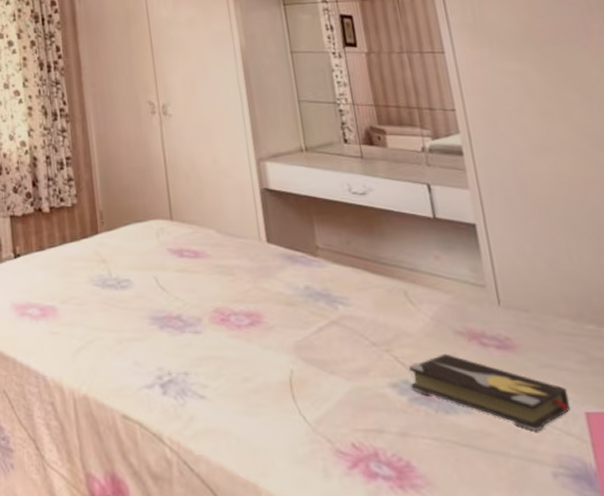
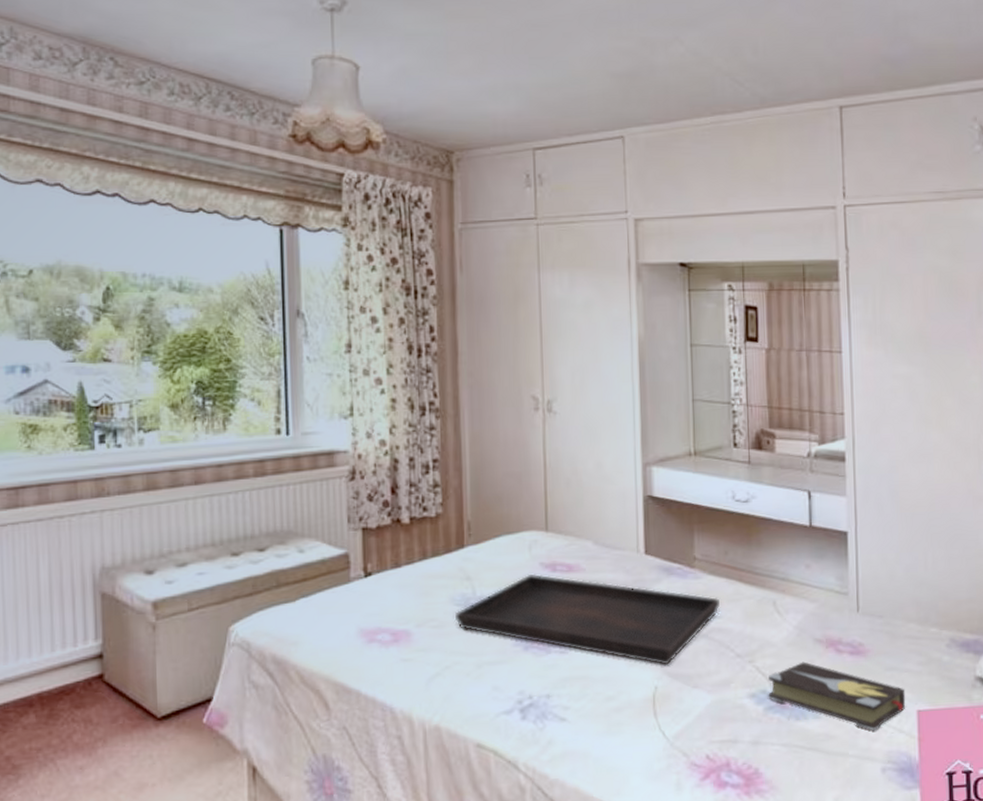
serving tray: none [94,258,348,350] -> present [454,573,720,665]

